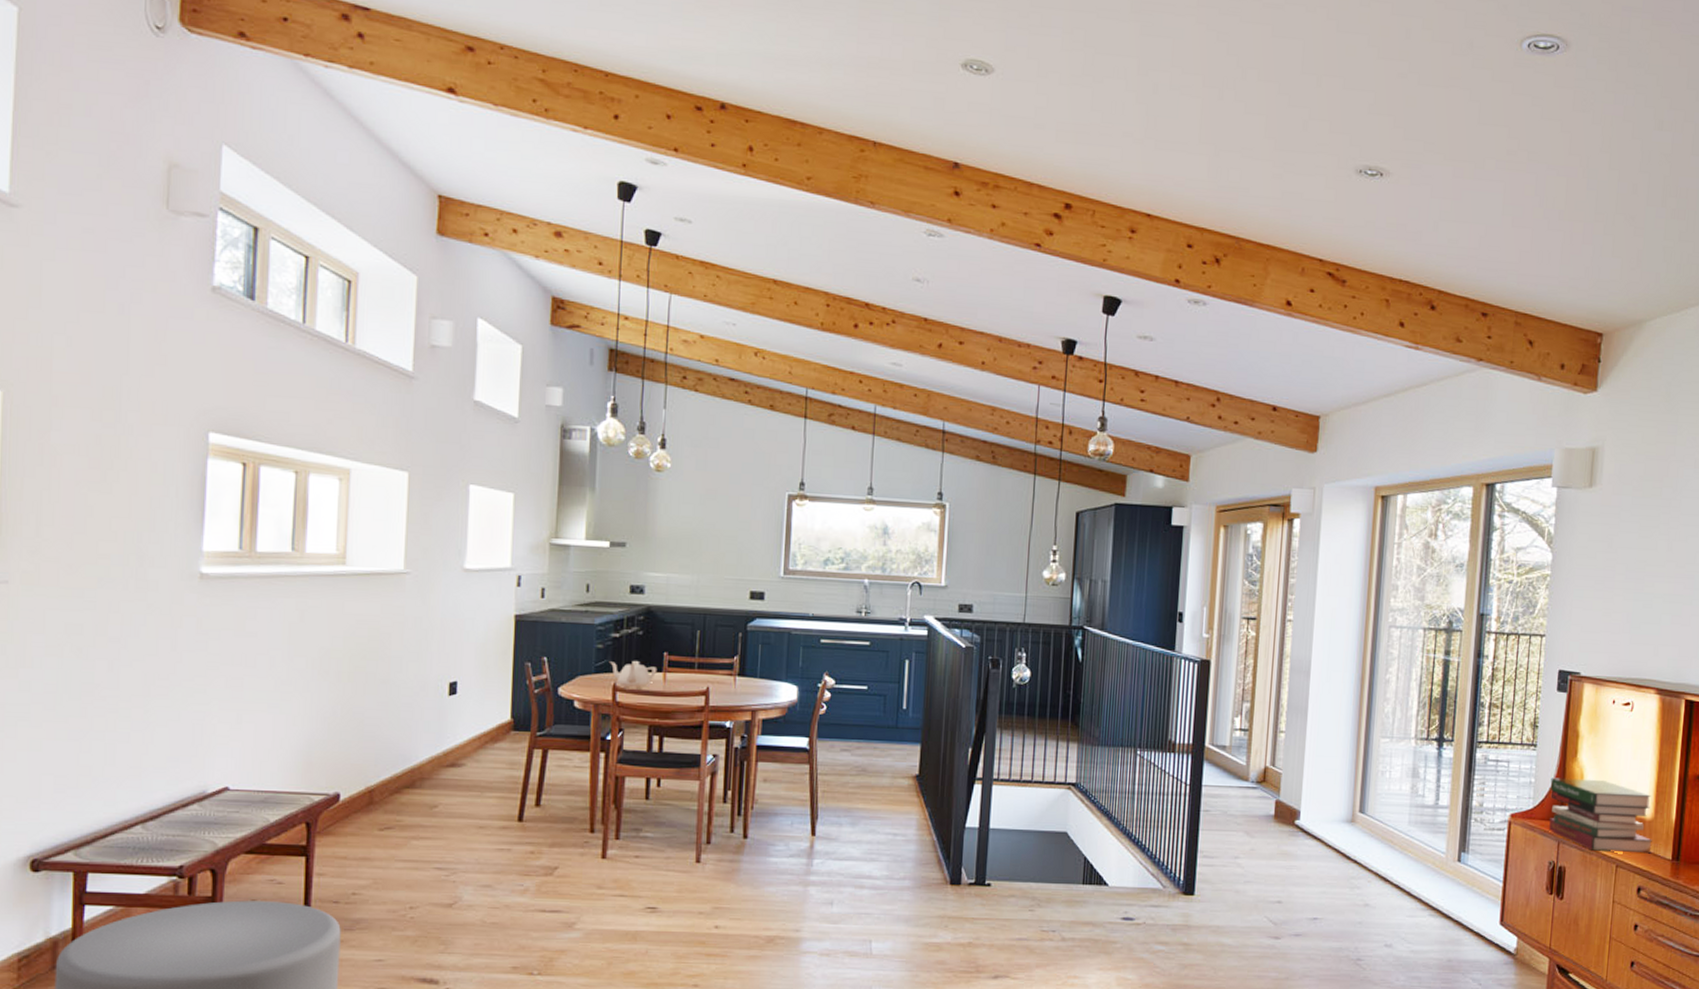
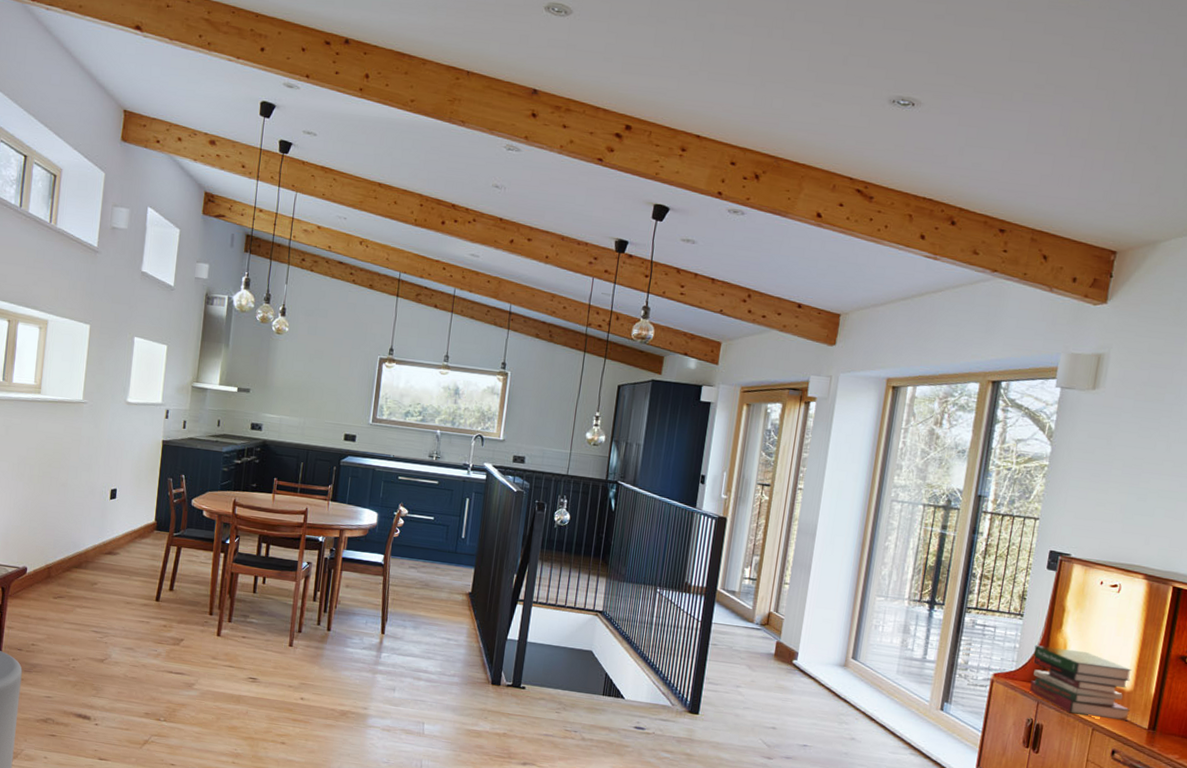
teapot: present [608,661,658,690] -> none [231,482,269,506]

